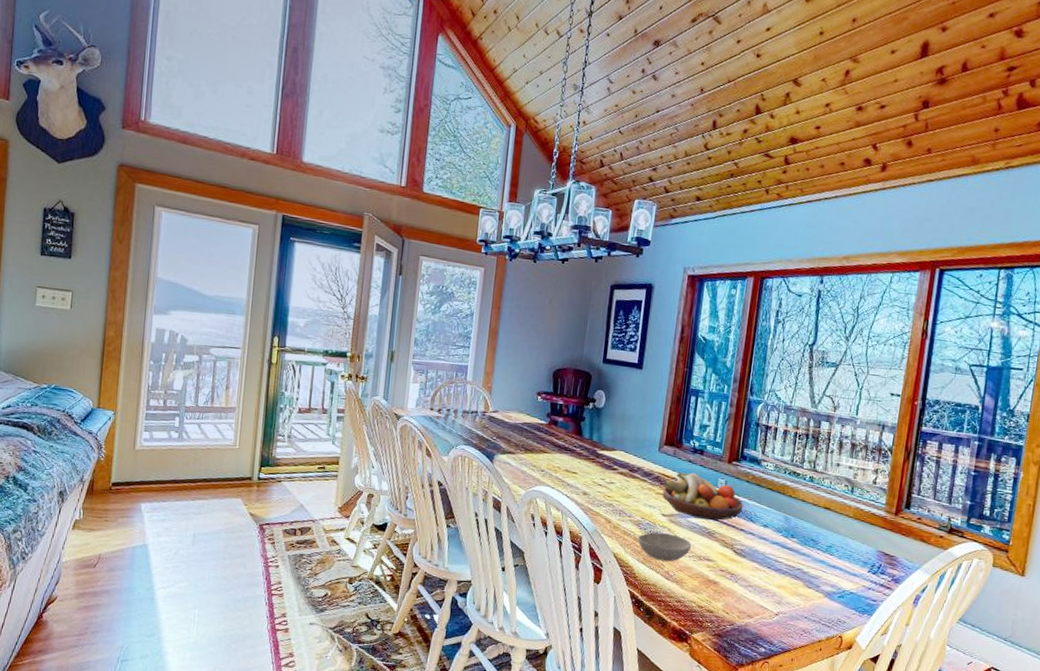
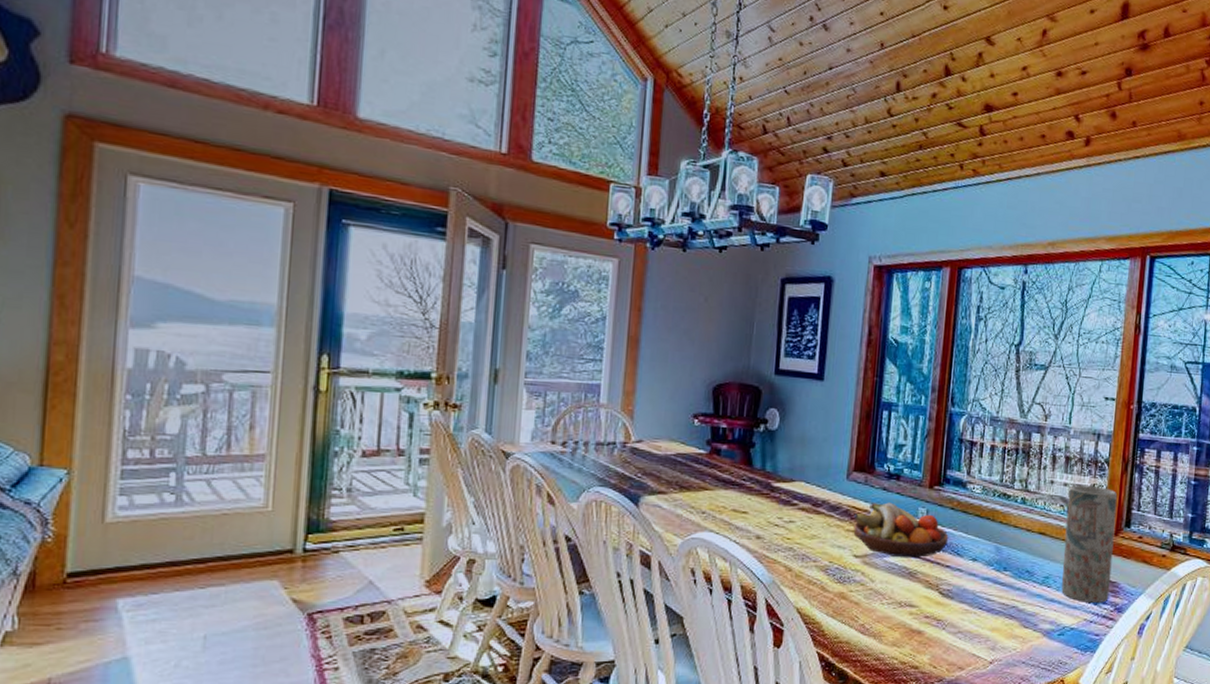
bowl: present [638,532,692,562] -> none [826,578,891,613]
vase: none [843,469,899,573] -> present [1061,485,1118,603]

